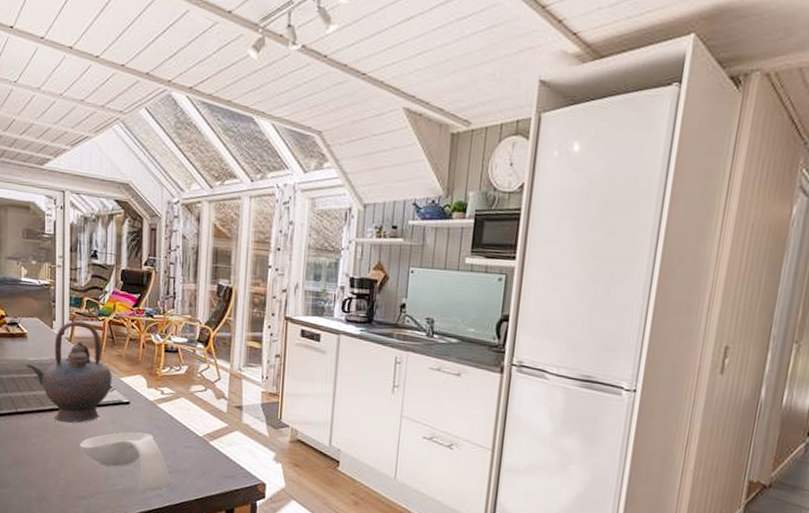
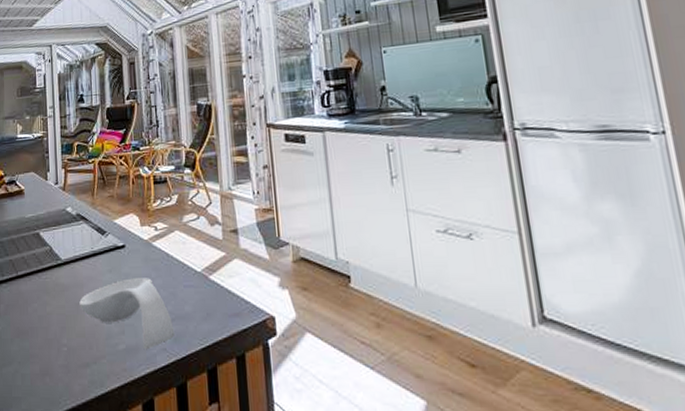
teapot: present [26,321,112,424] -> none [24,167,106,280]

